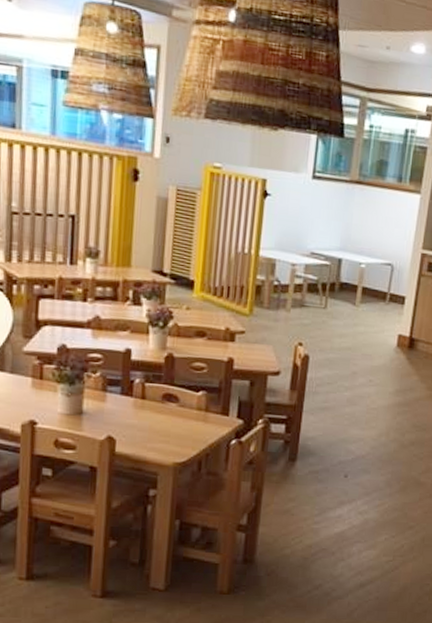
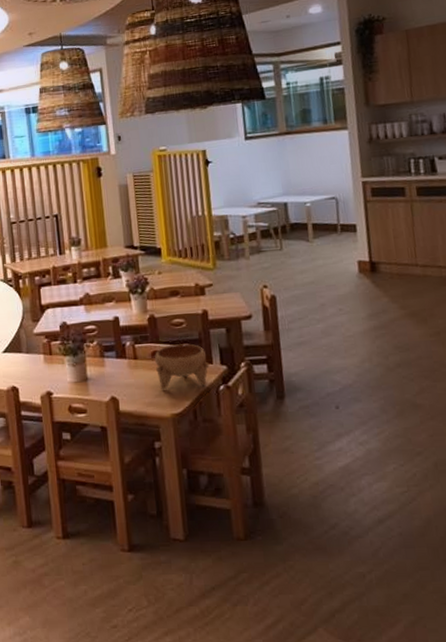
bowl: none [165,389,225,437] -> present [155,343,209,390]

